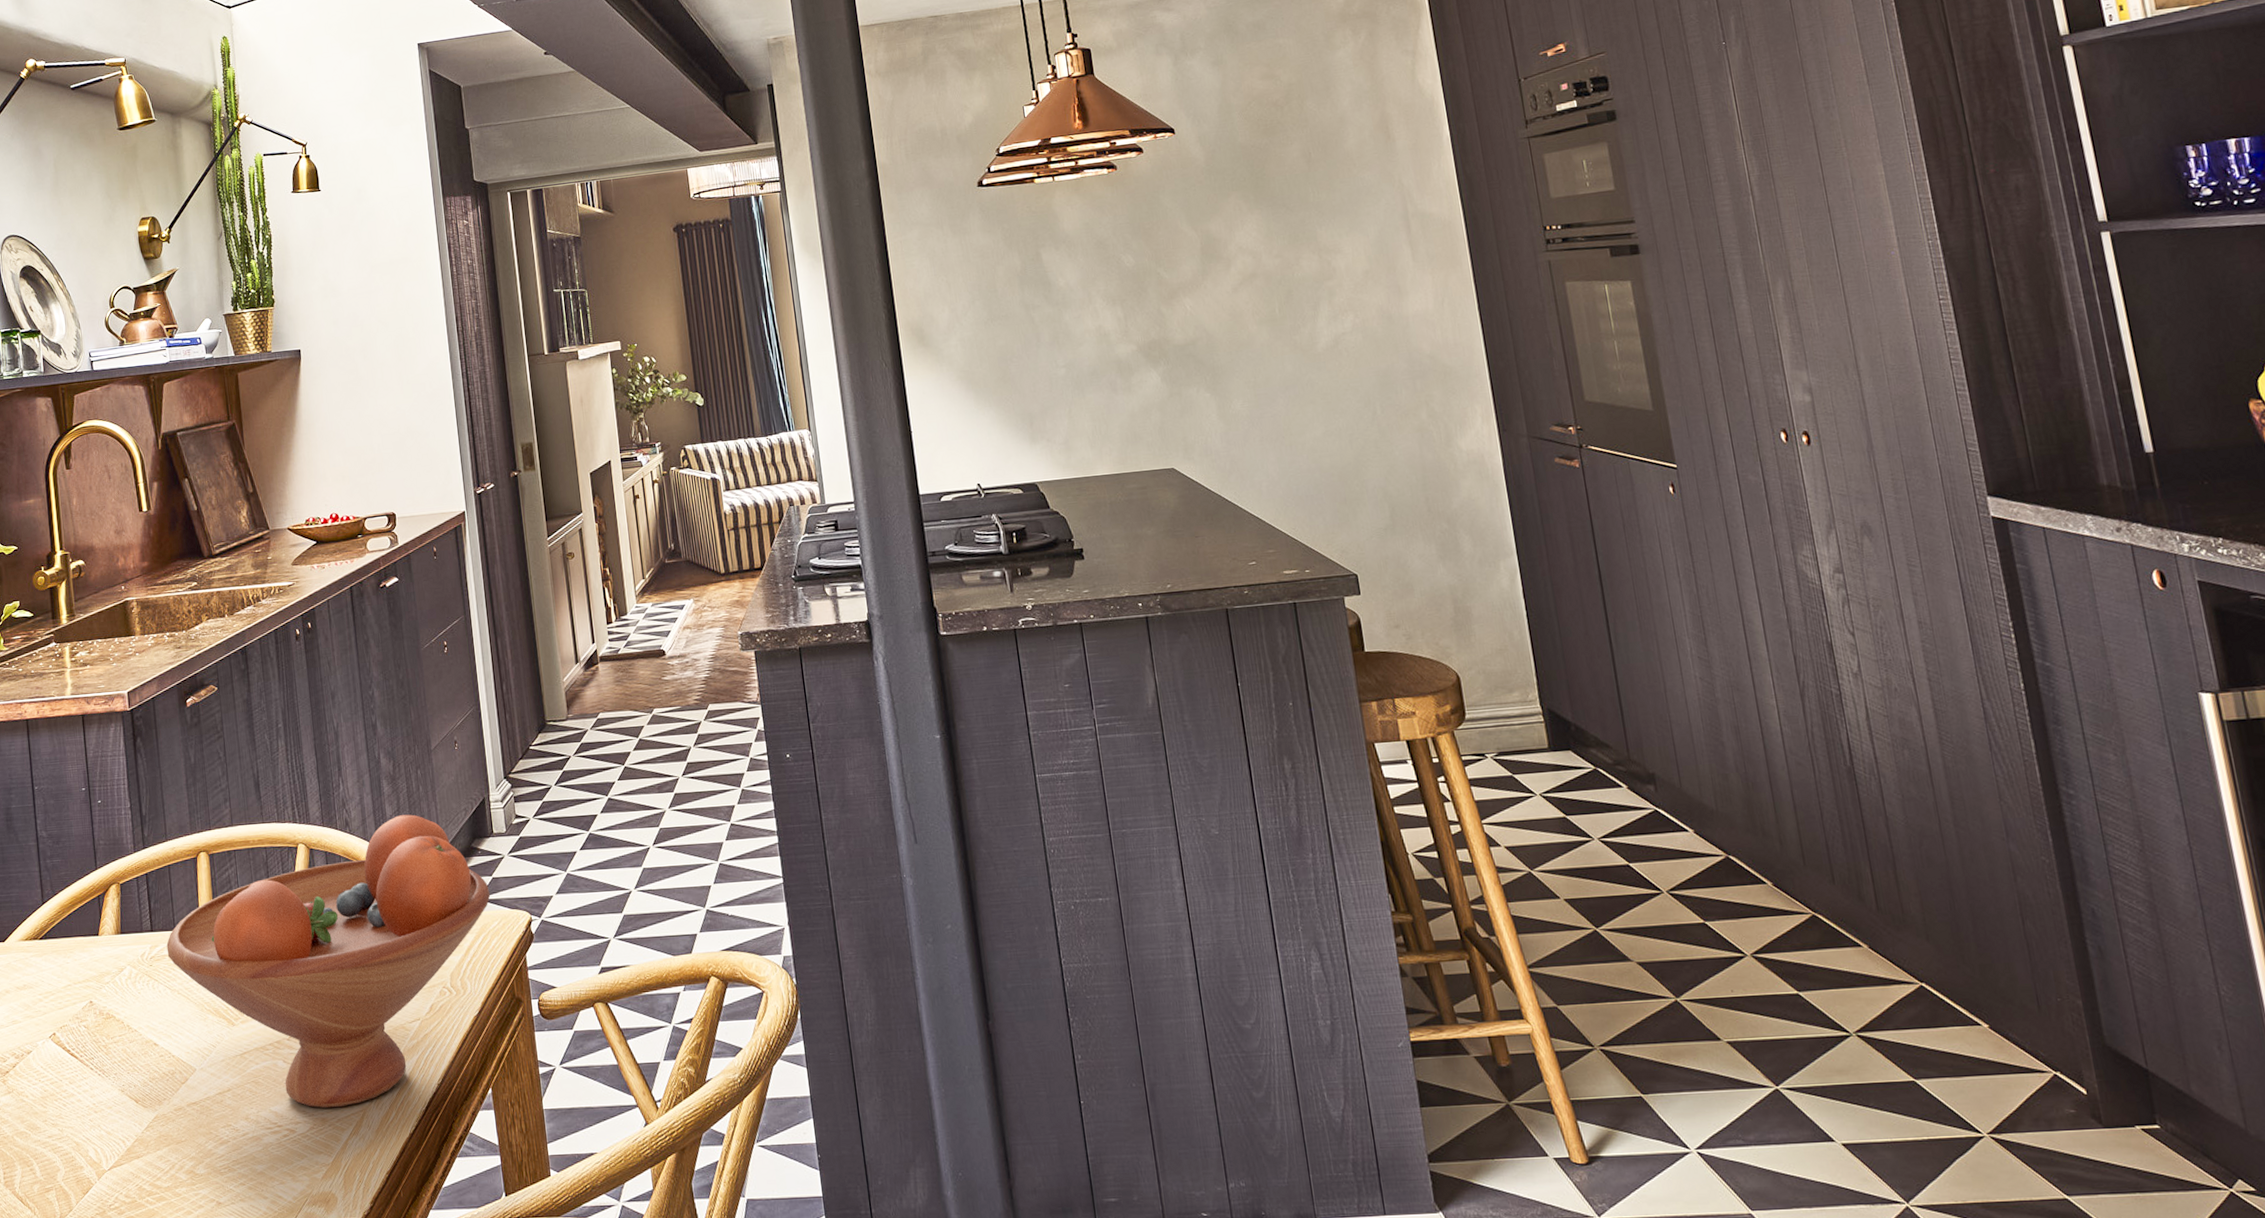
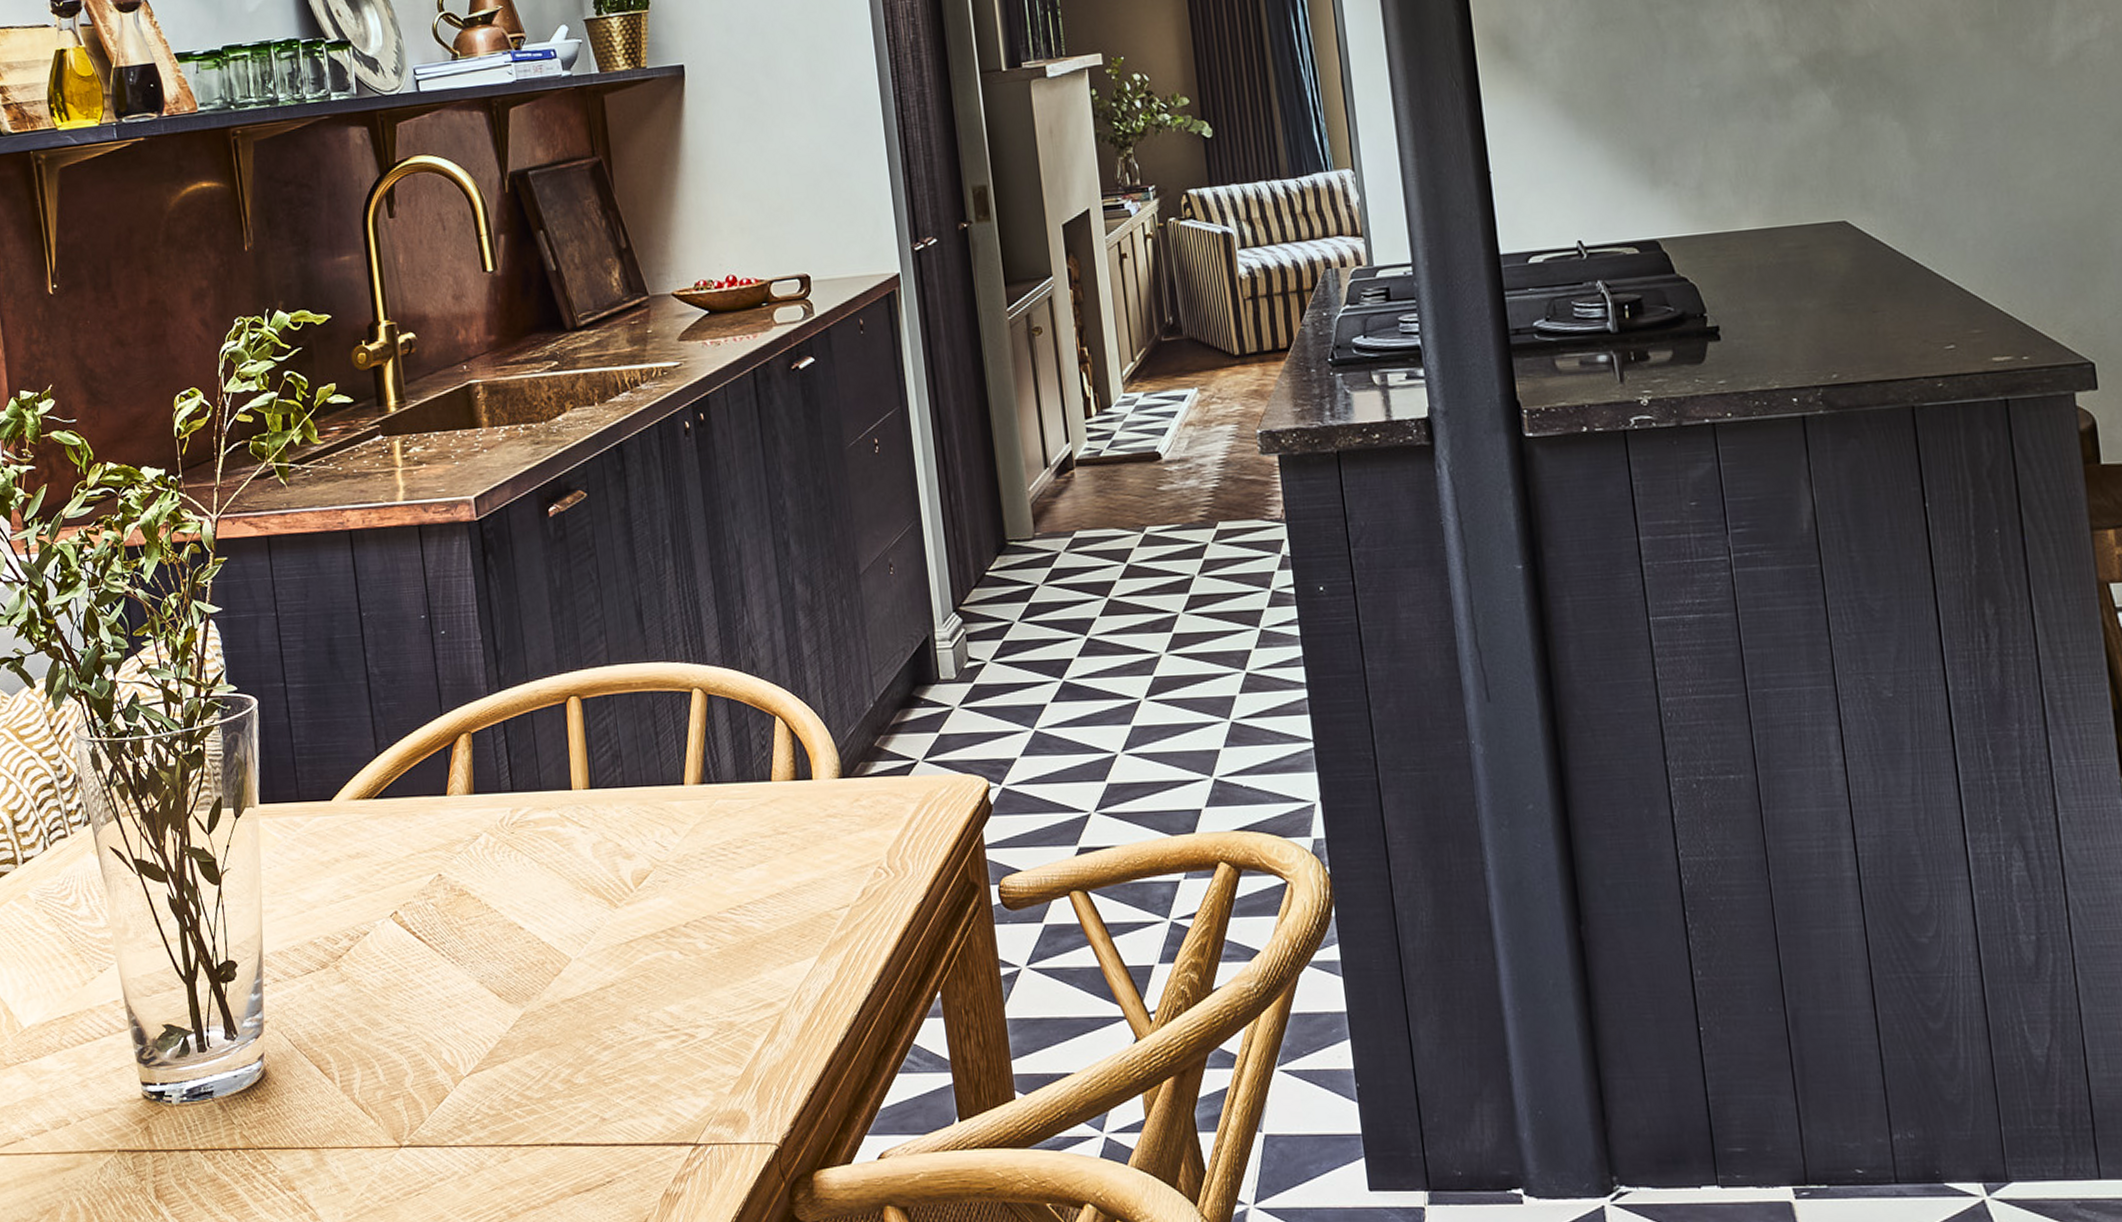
fruit bowl: present [166,814,490,1109] -> none [531,654,936,1010]

